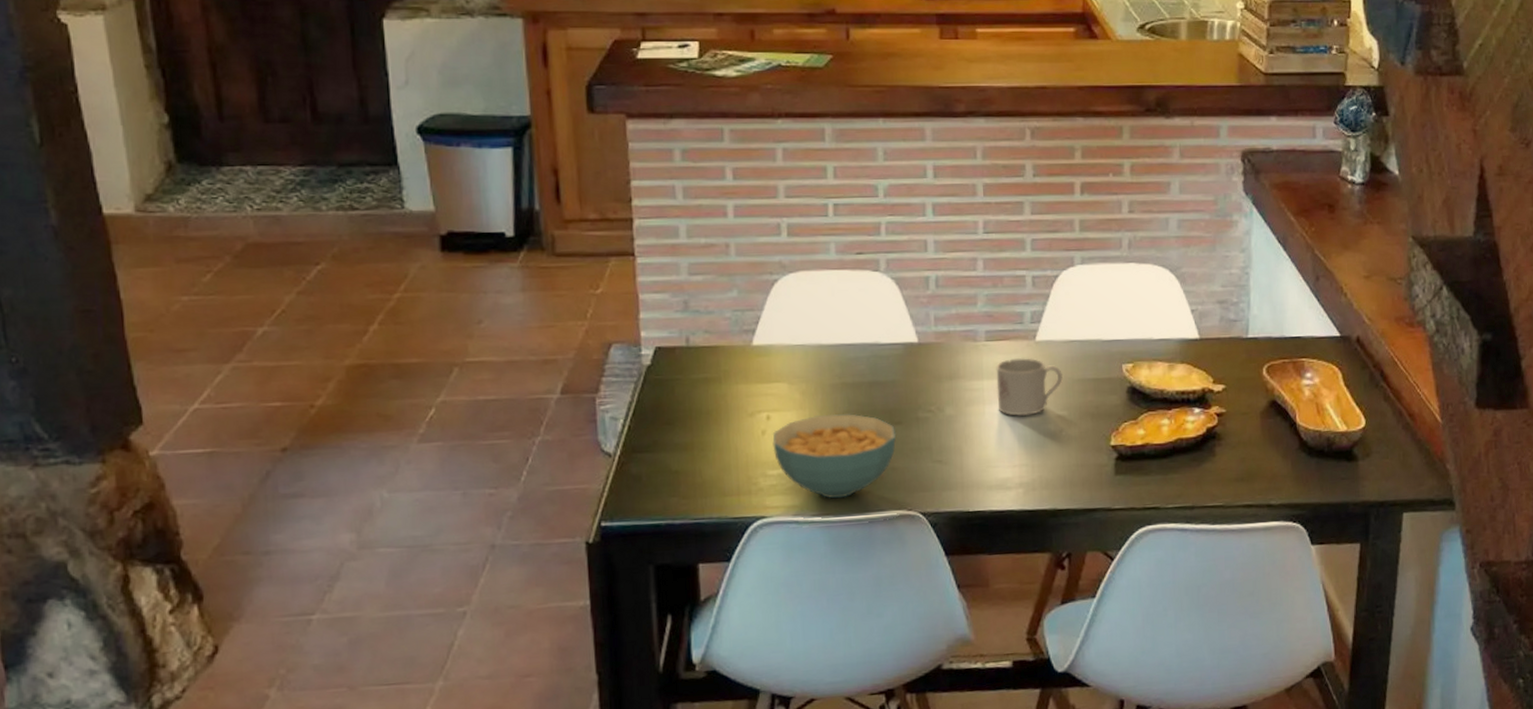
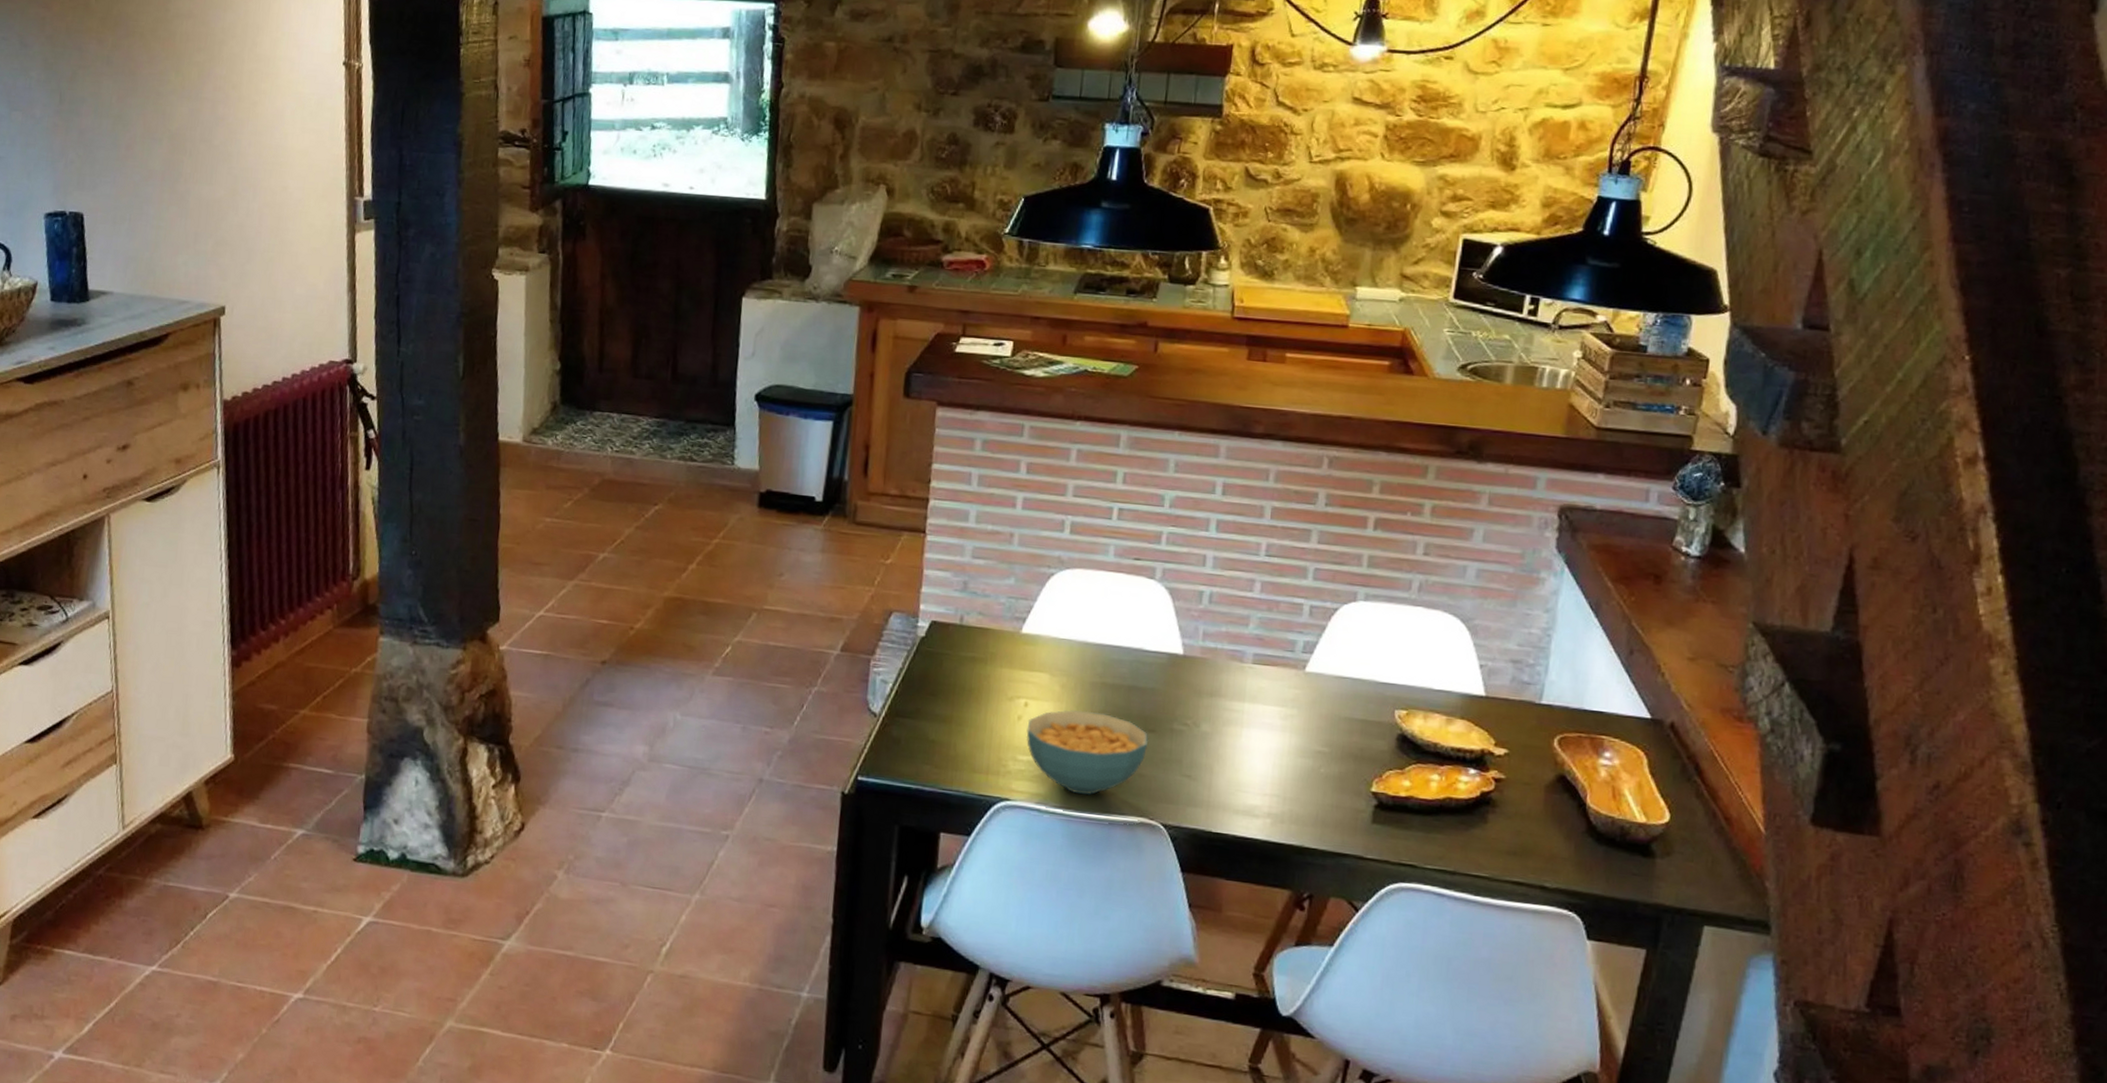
mug: present [996,358,1063,416] -> none [1256,685,1329,746]

